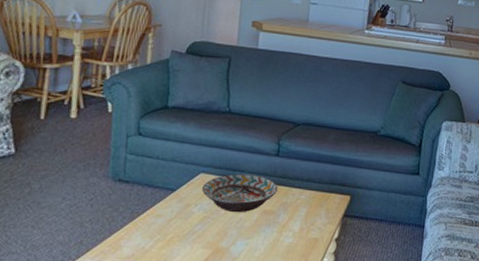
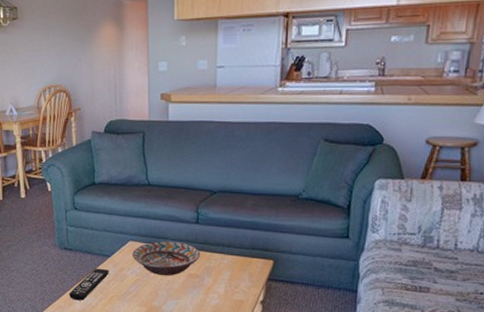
remote control: none [116,204,172,244] -> present [68,268,109,301]

